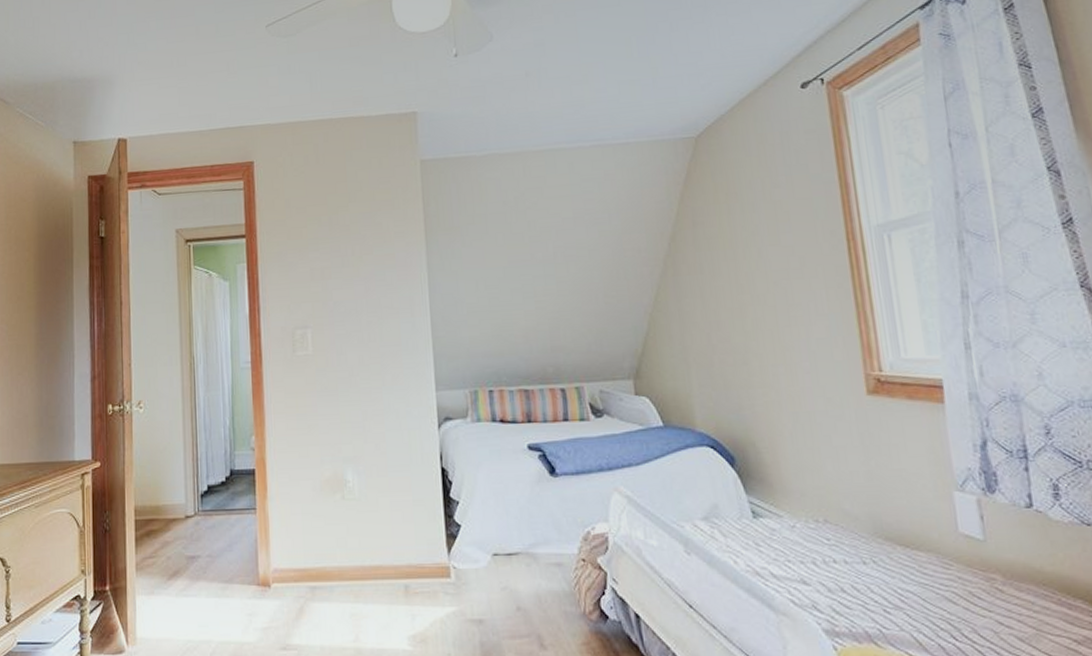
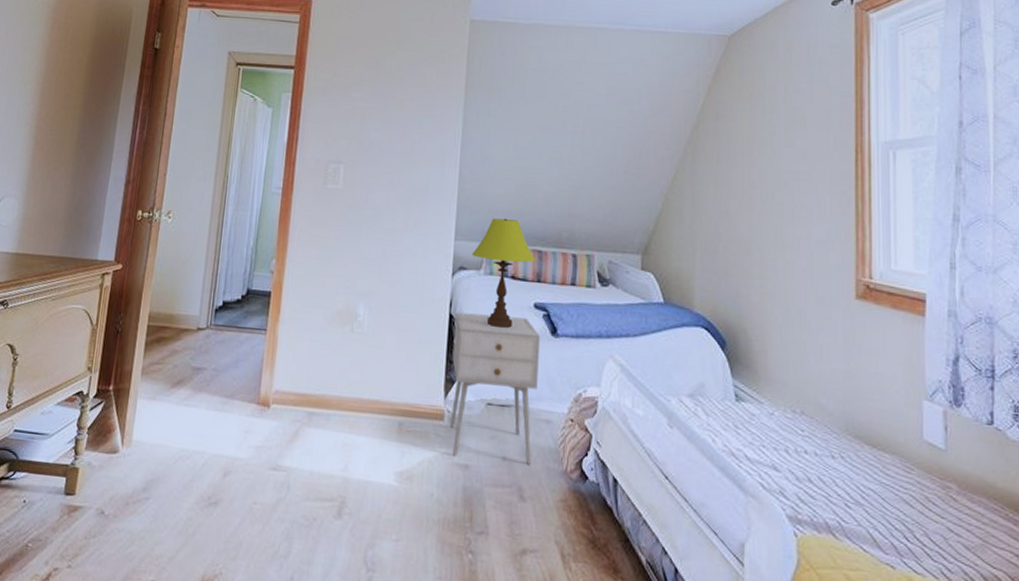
nightstand: none [447,461,547,614] -> present [449,312,540,464]
table lamp: none [455,361,523,476] -> present [471,218,535,329]

